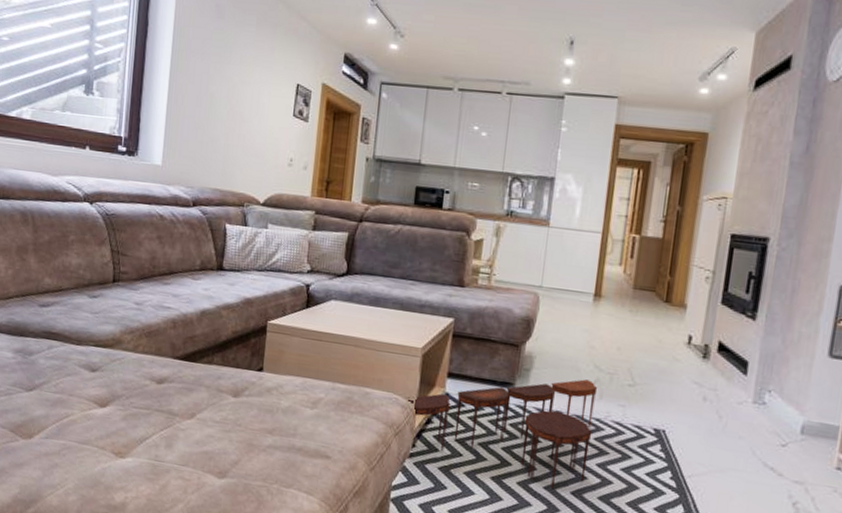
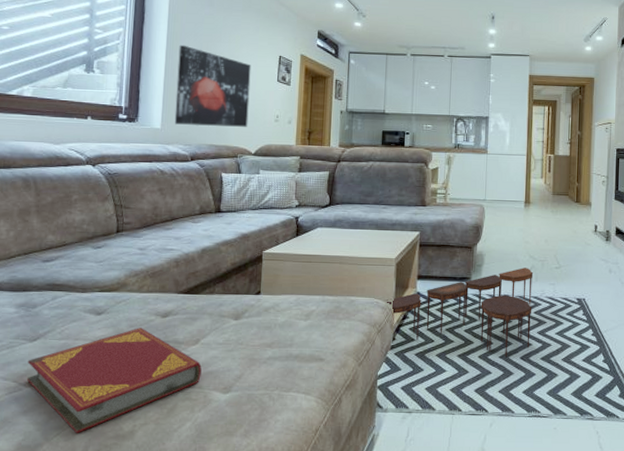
hardback book: none [22,391,197,496] -> present [26,328,202,433]
wall art: none [176,65,264,171] -> present [174,45,251,127]

